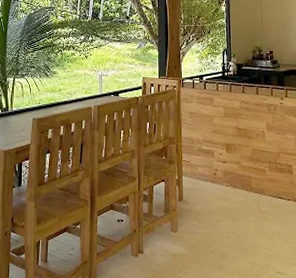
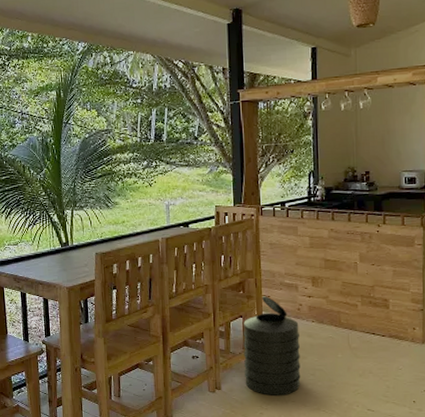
trash can: none [165,161,217,259] -> present [243,296,301,395]

